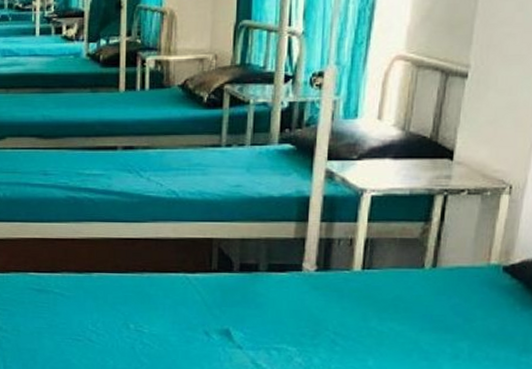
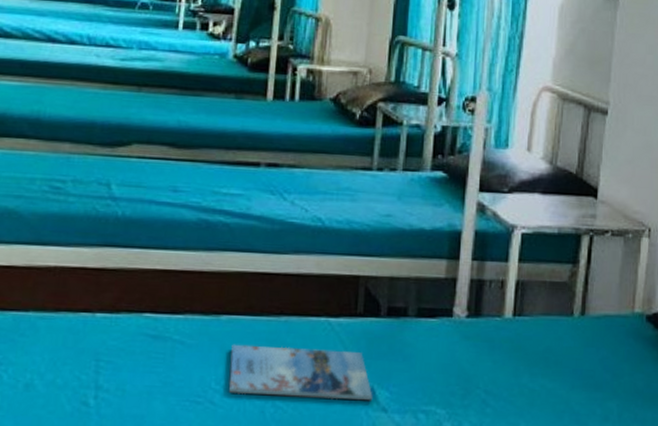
magazine: none [103,295,229,339] -> present [229,344,373,400]

